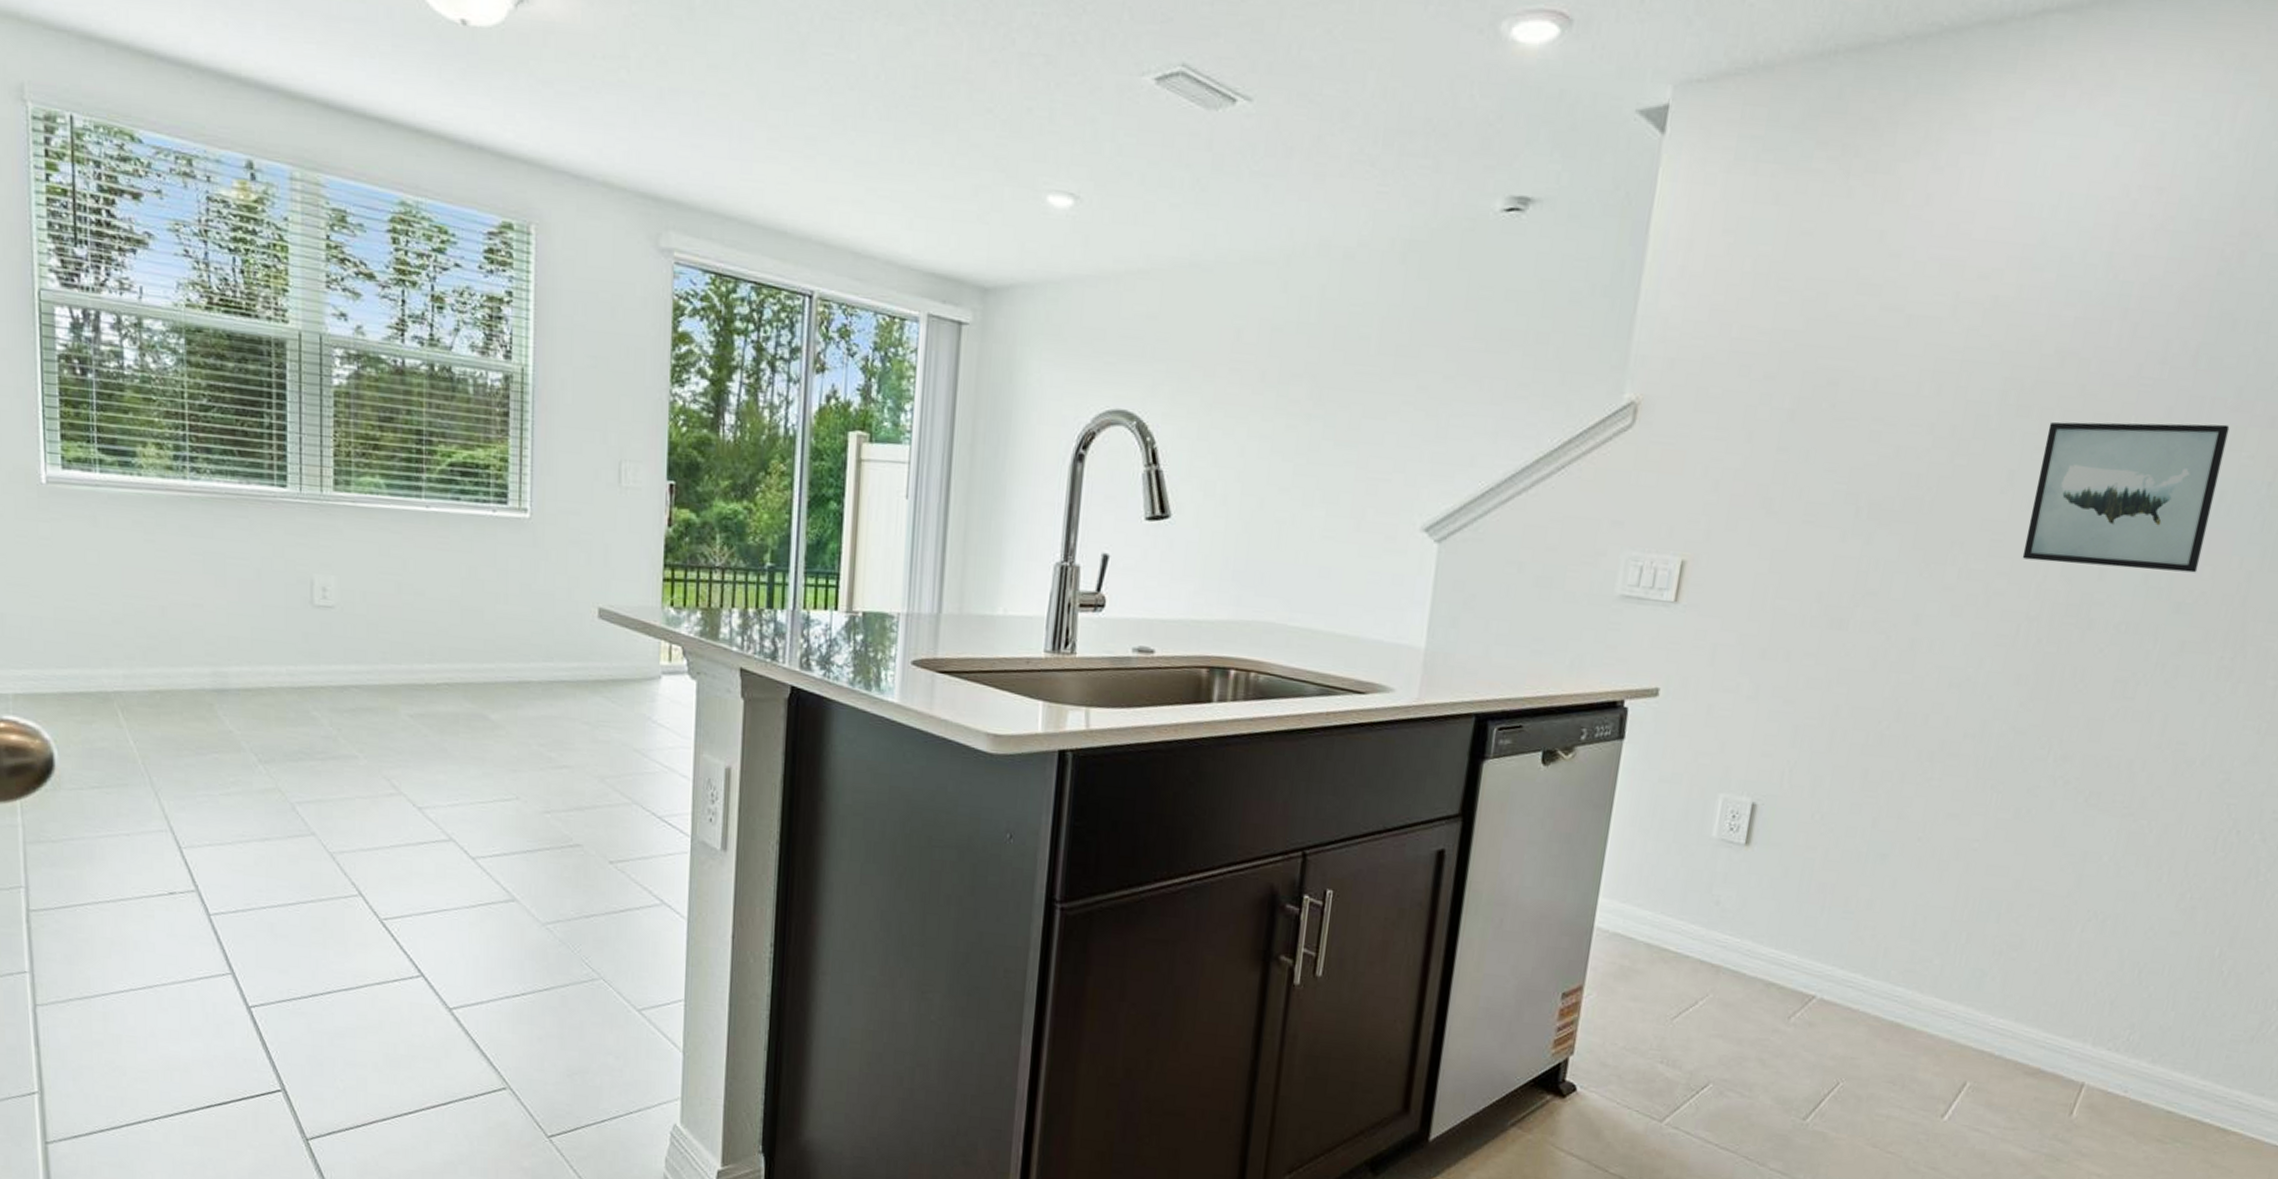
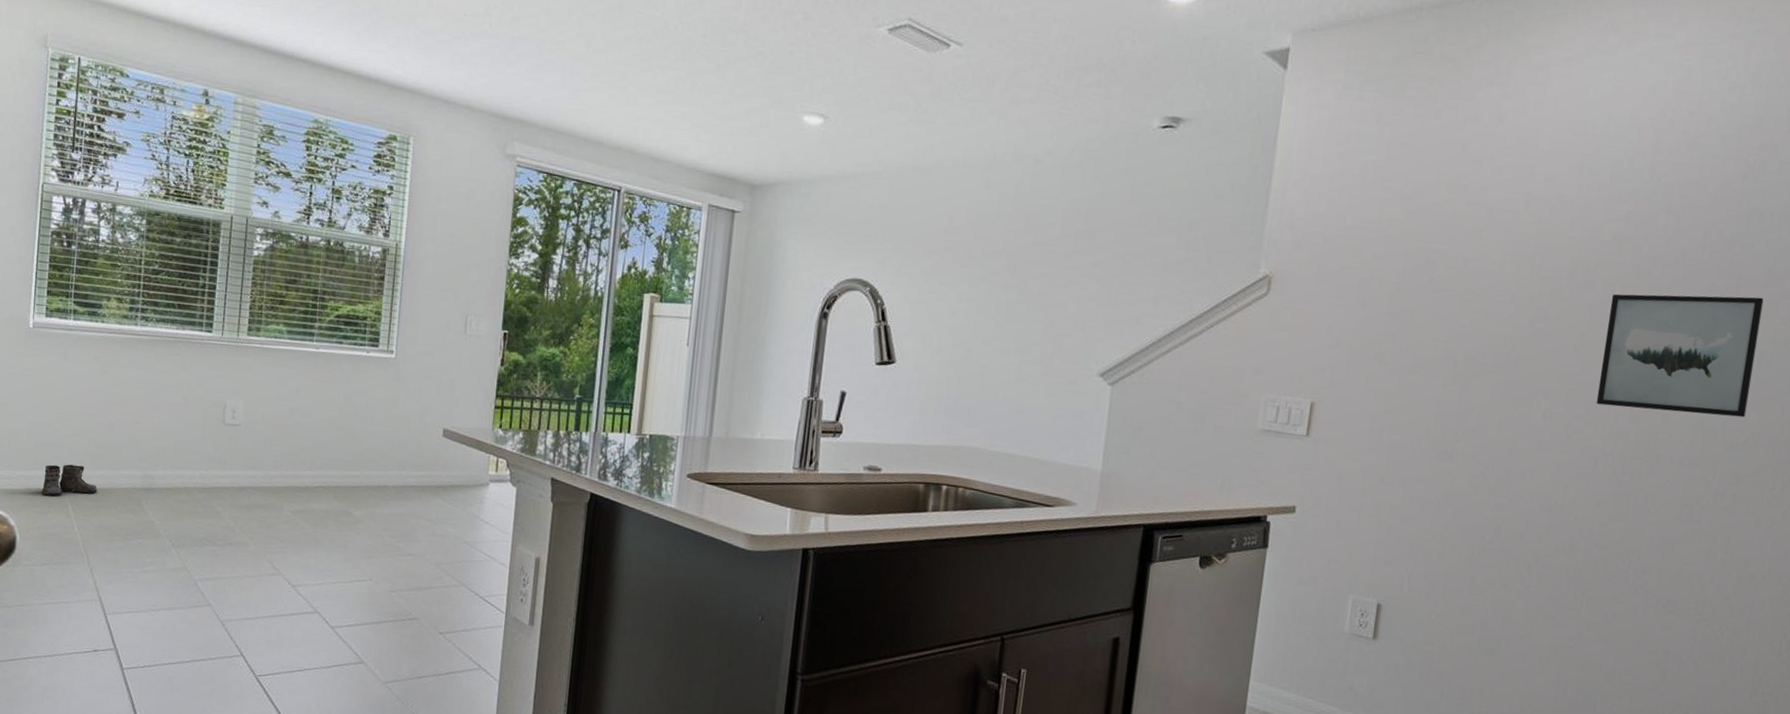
boots: none [67,660,154,702] -> present [31,464,97,497]

